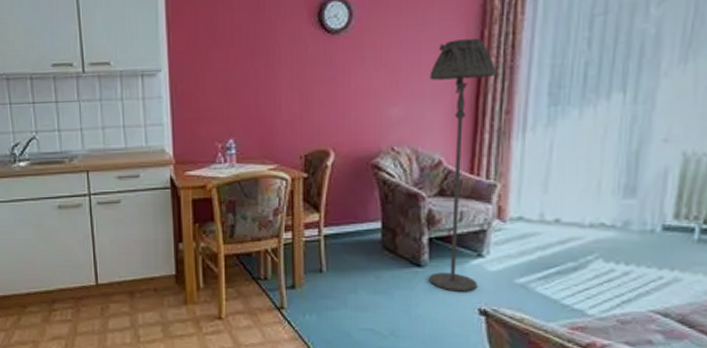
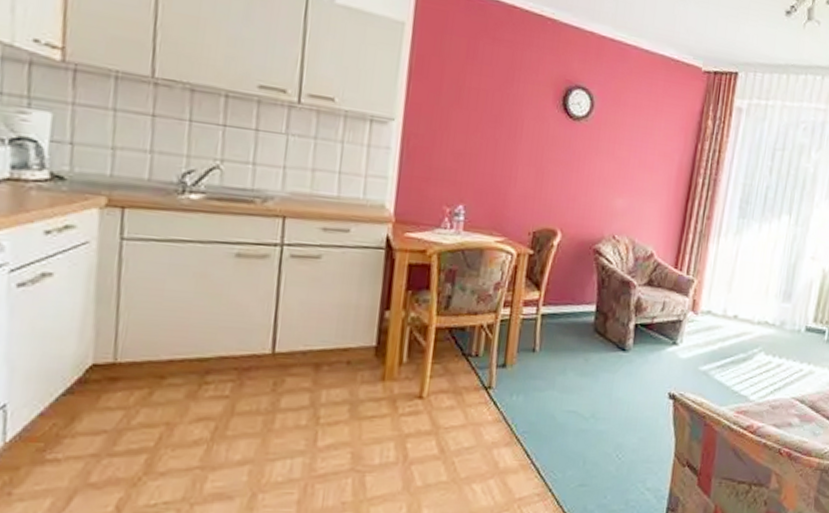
floor lamp: present [429,39,496,292] -> none [631,147,704,377]

